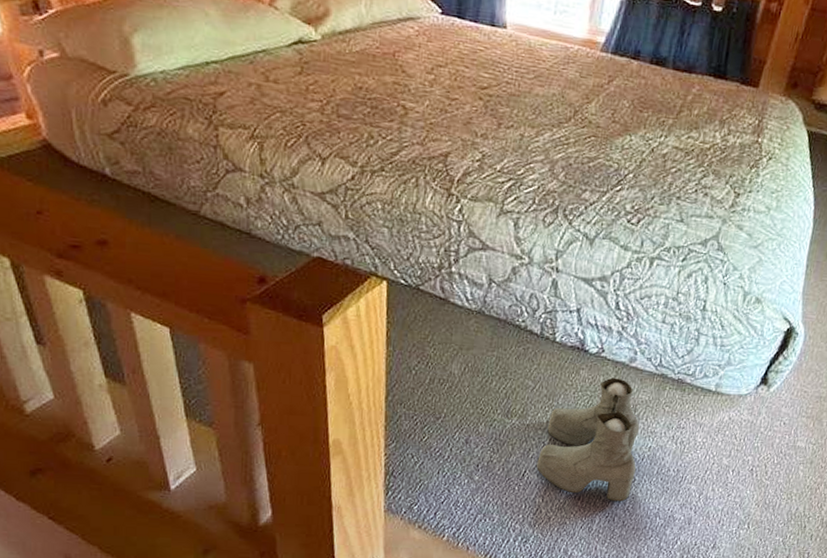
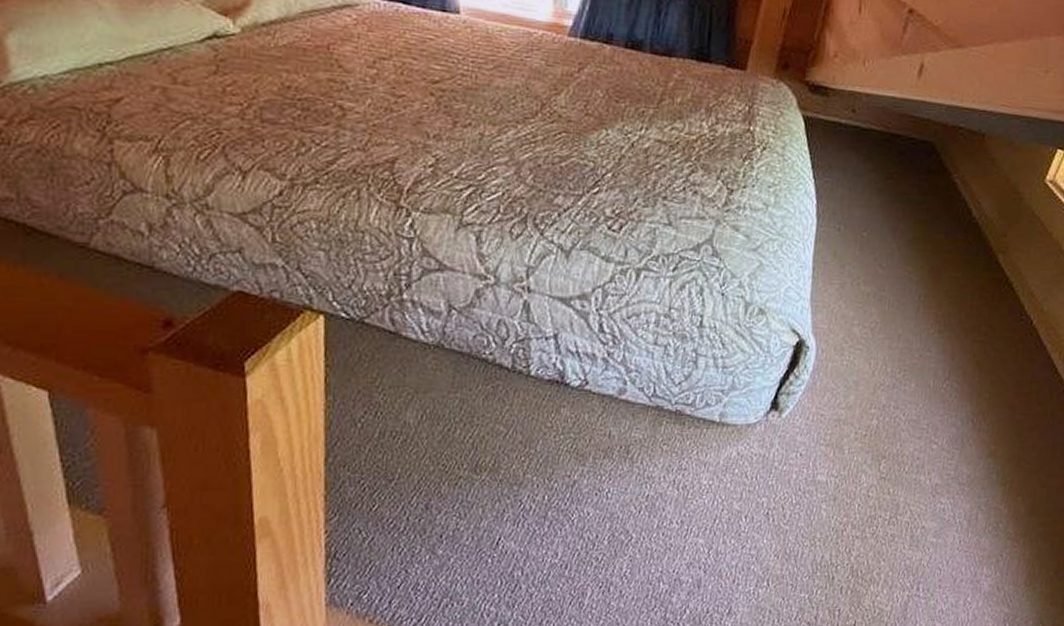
boots: present [536,377,640,502] -> none [513,414,635,567]

